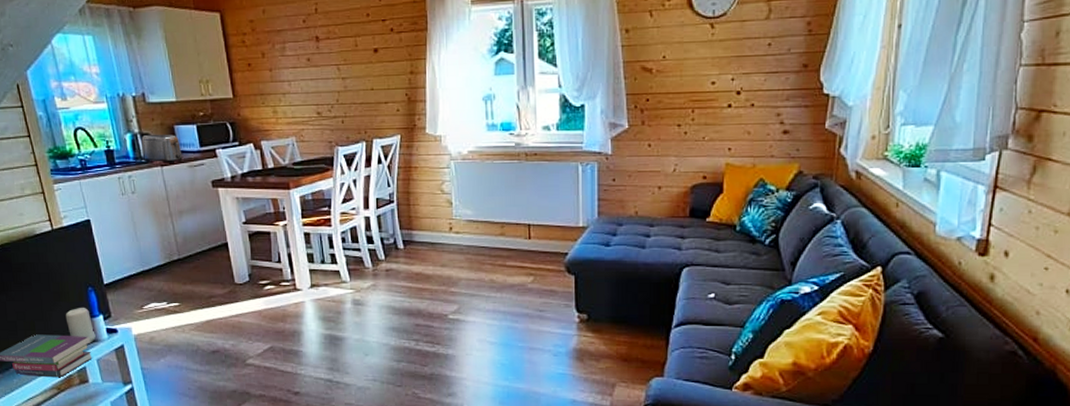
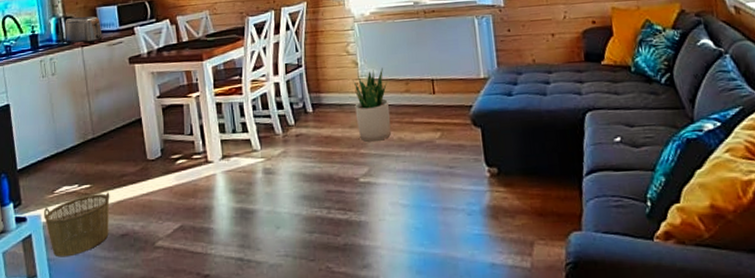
basket: none [134,311,200,368] -> present [44,192,110,257]
planter: none [446,209,484,281] -> present [353,67,391,142]

